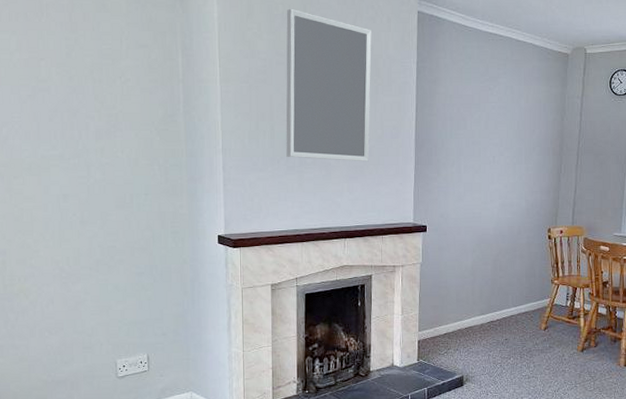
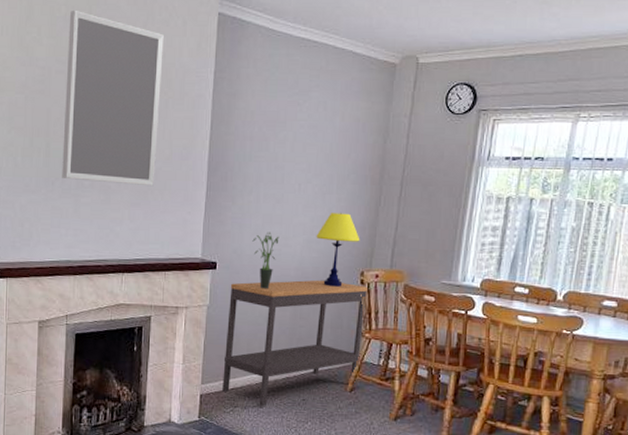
console table: none [437,237,554,347] -> present [222,280,367,406]
potted plant: none [456,198,479,247] -> present [252,232,279,289]
table lamp: none [509,180,546,242] -> present [316,213,360,287]

